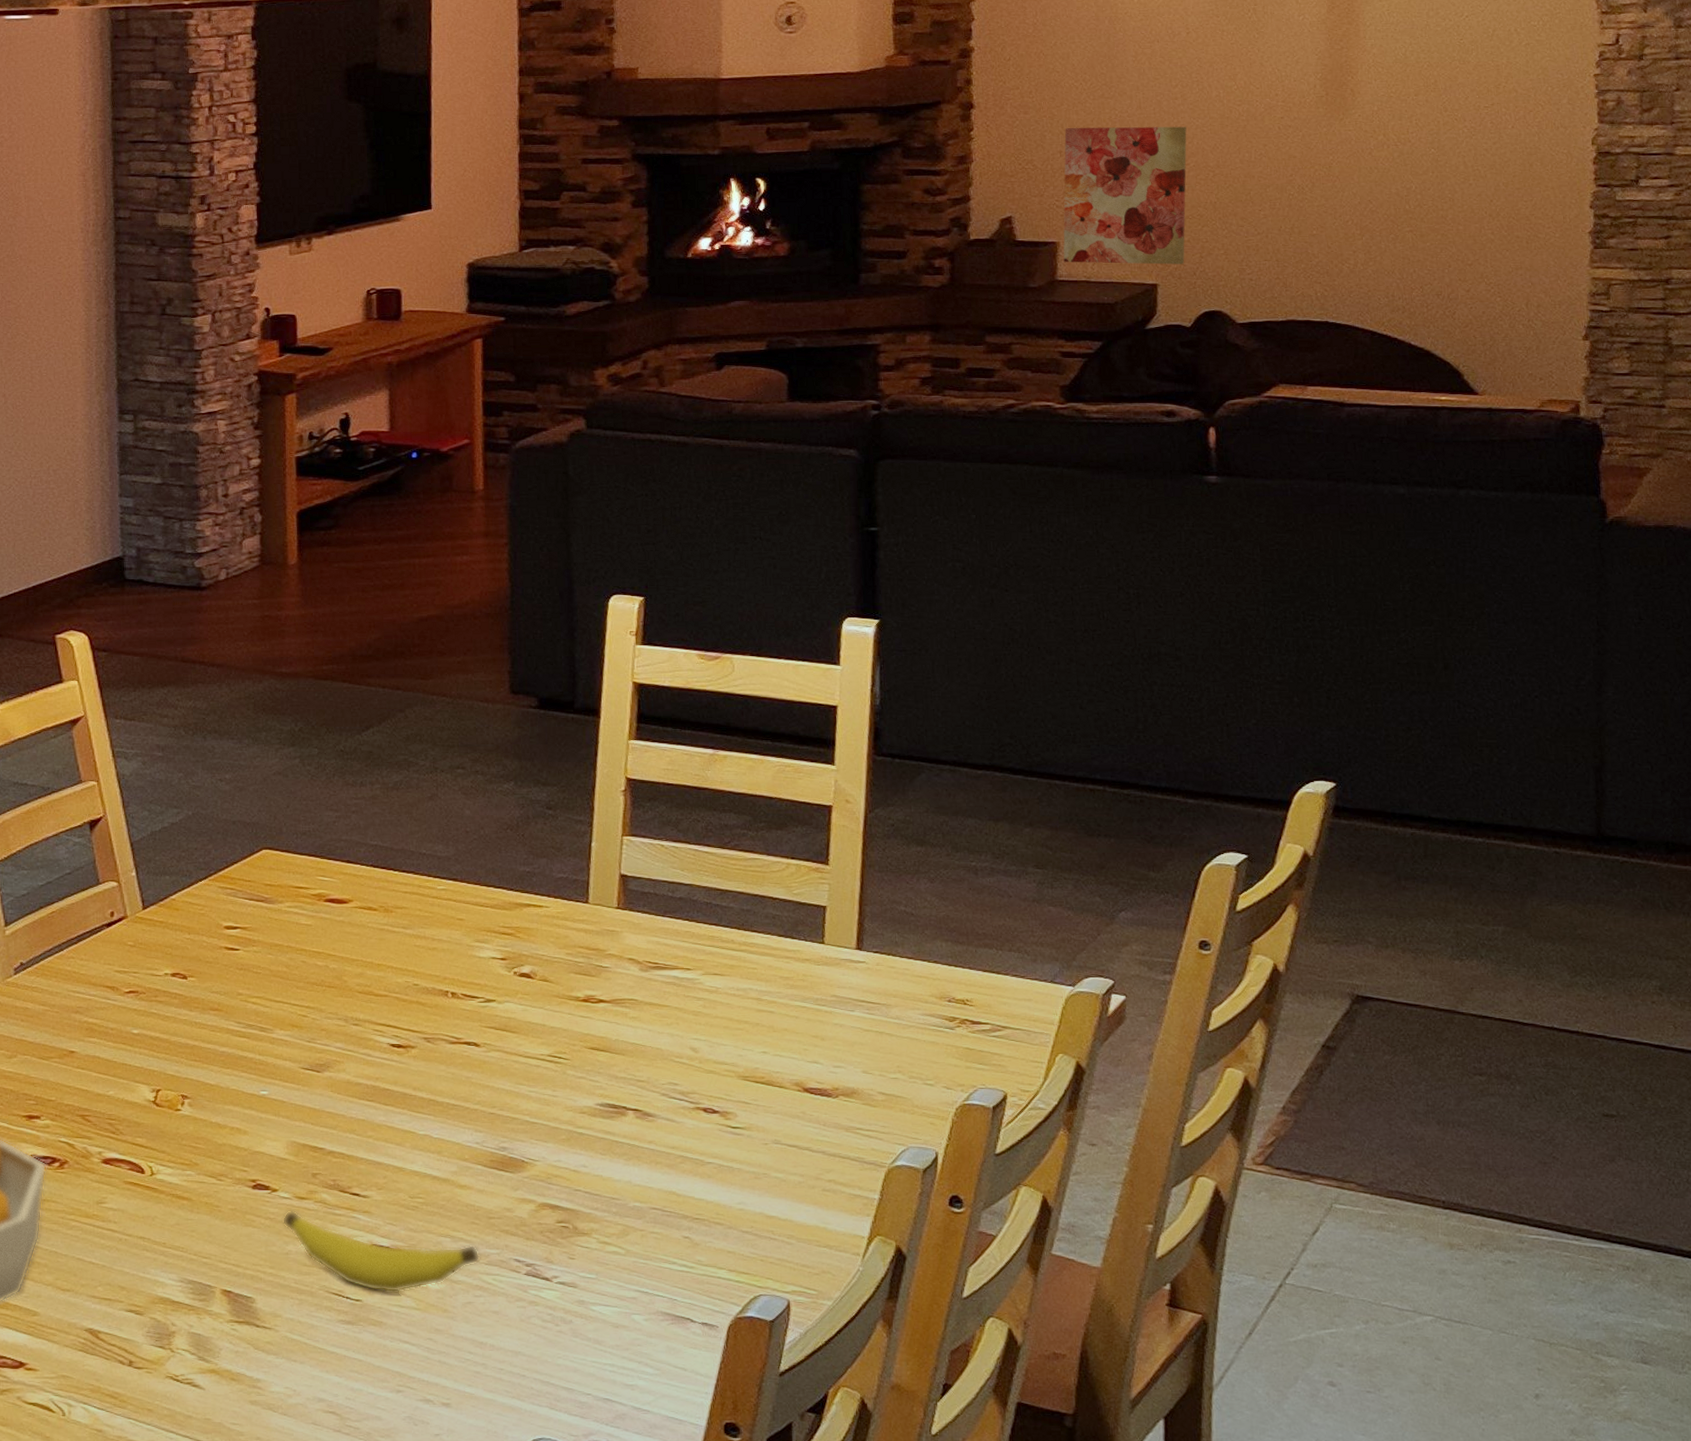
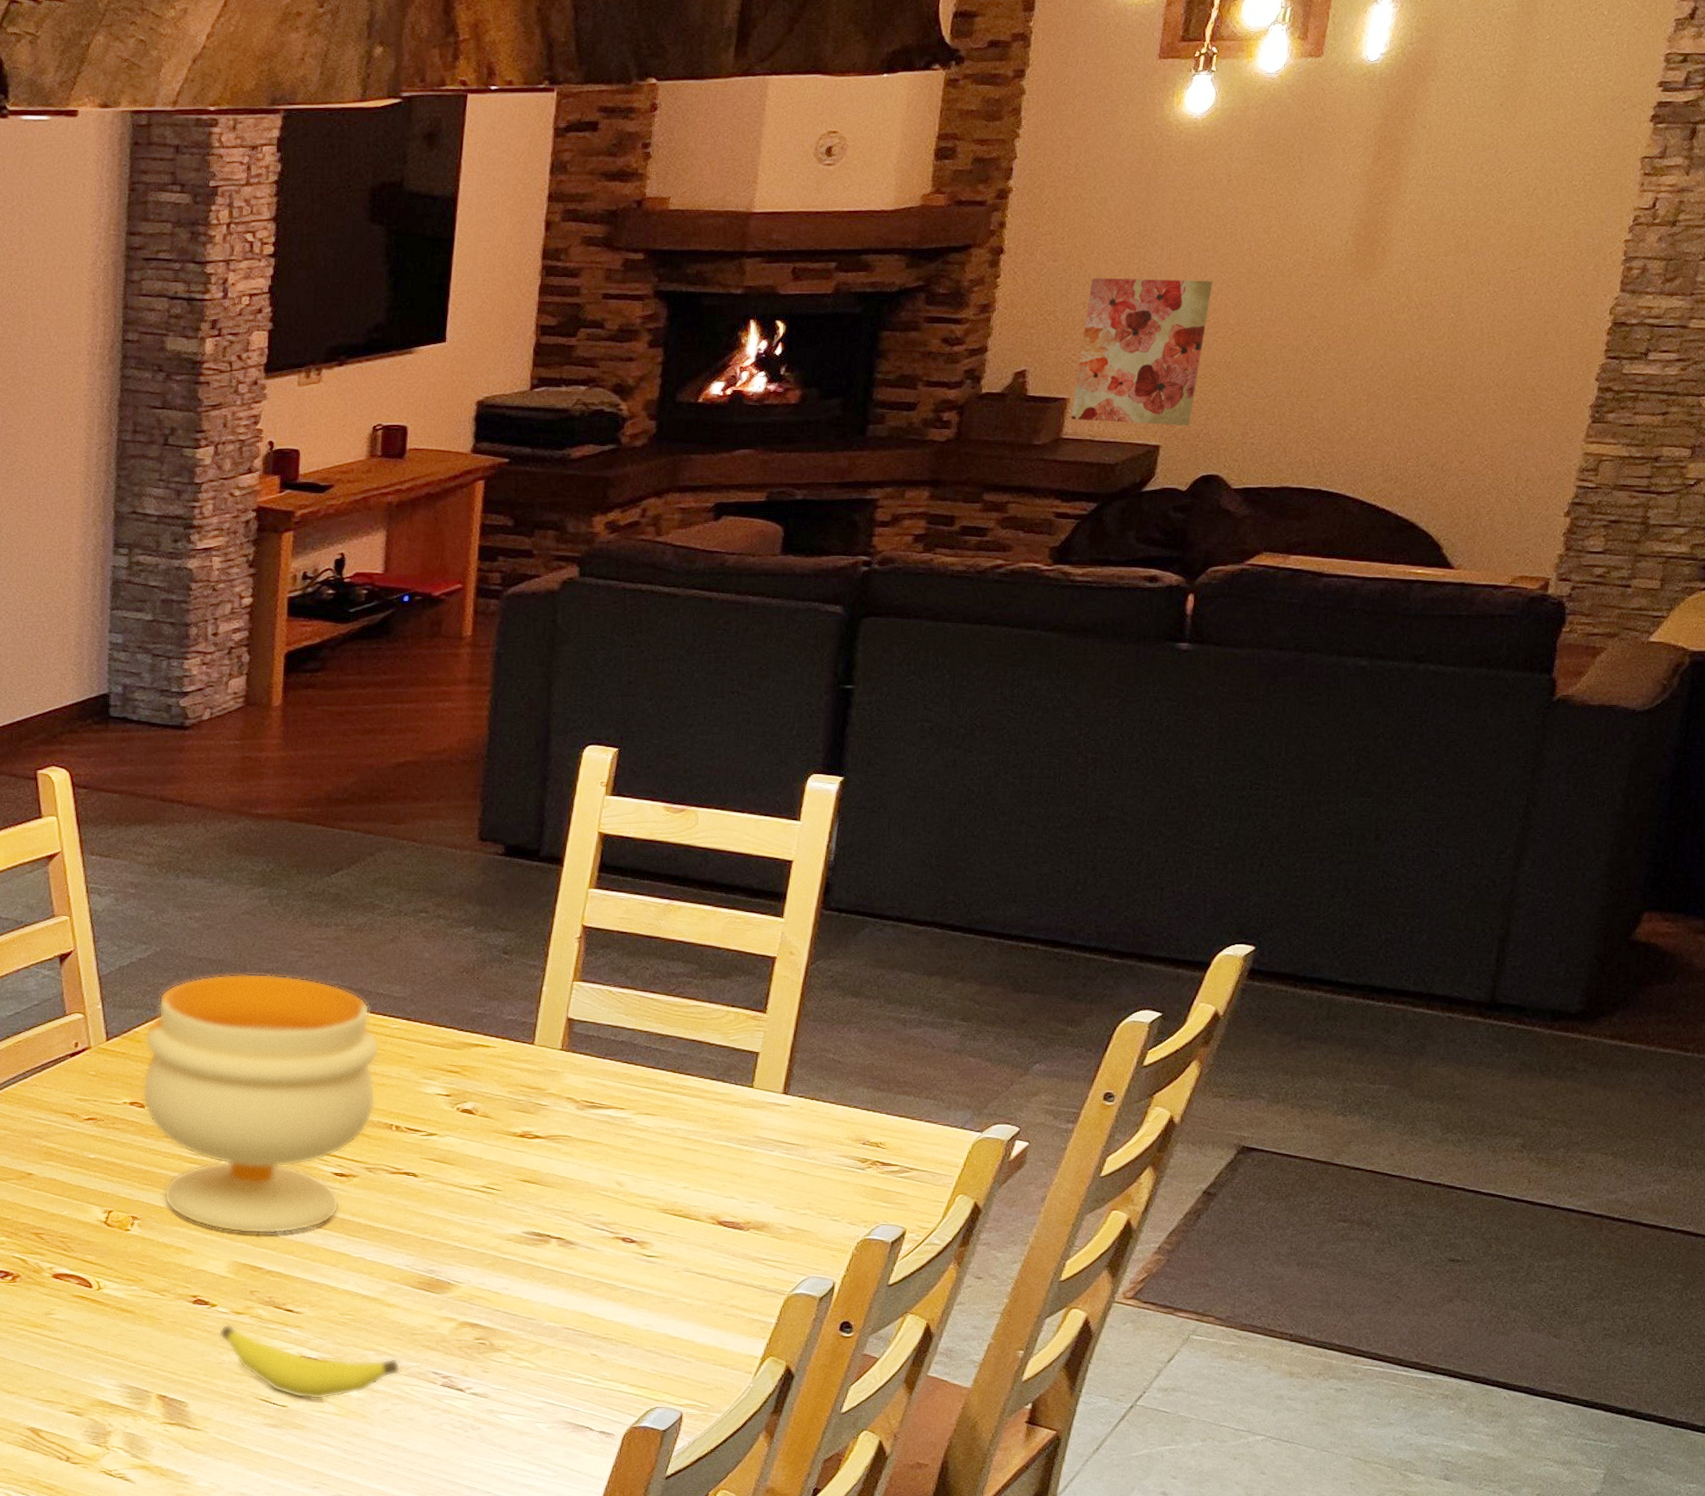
footed bowl: none [182,836,428,1111] -> present [142,973,380,1234]

